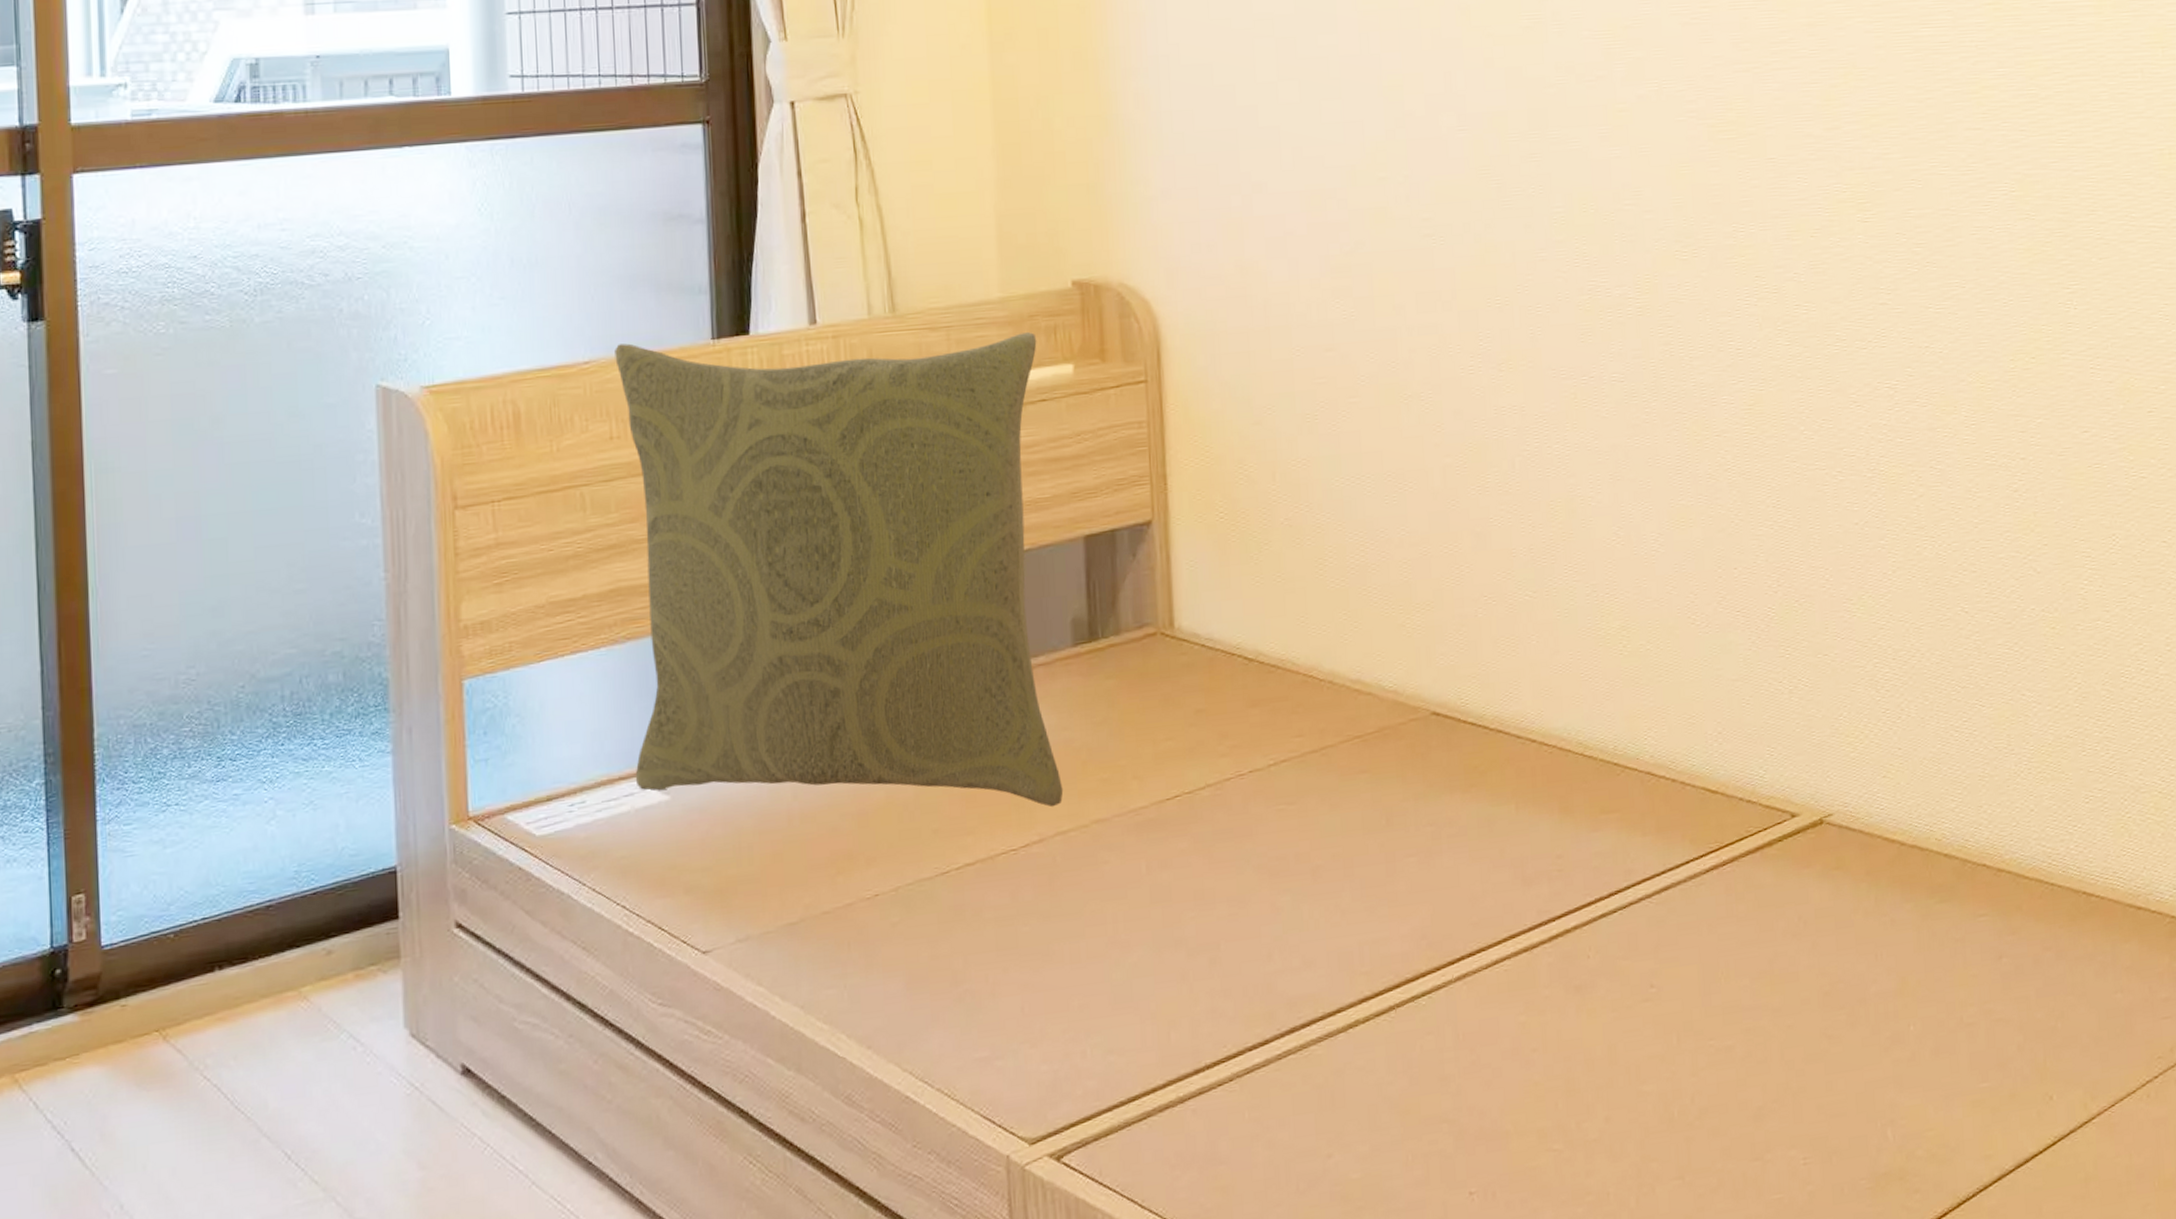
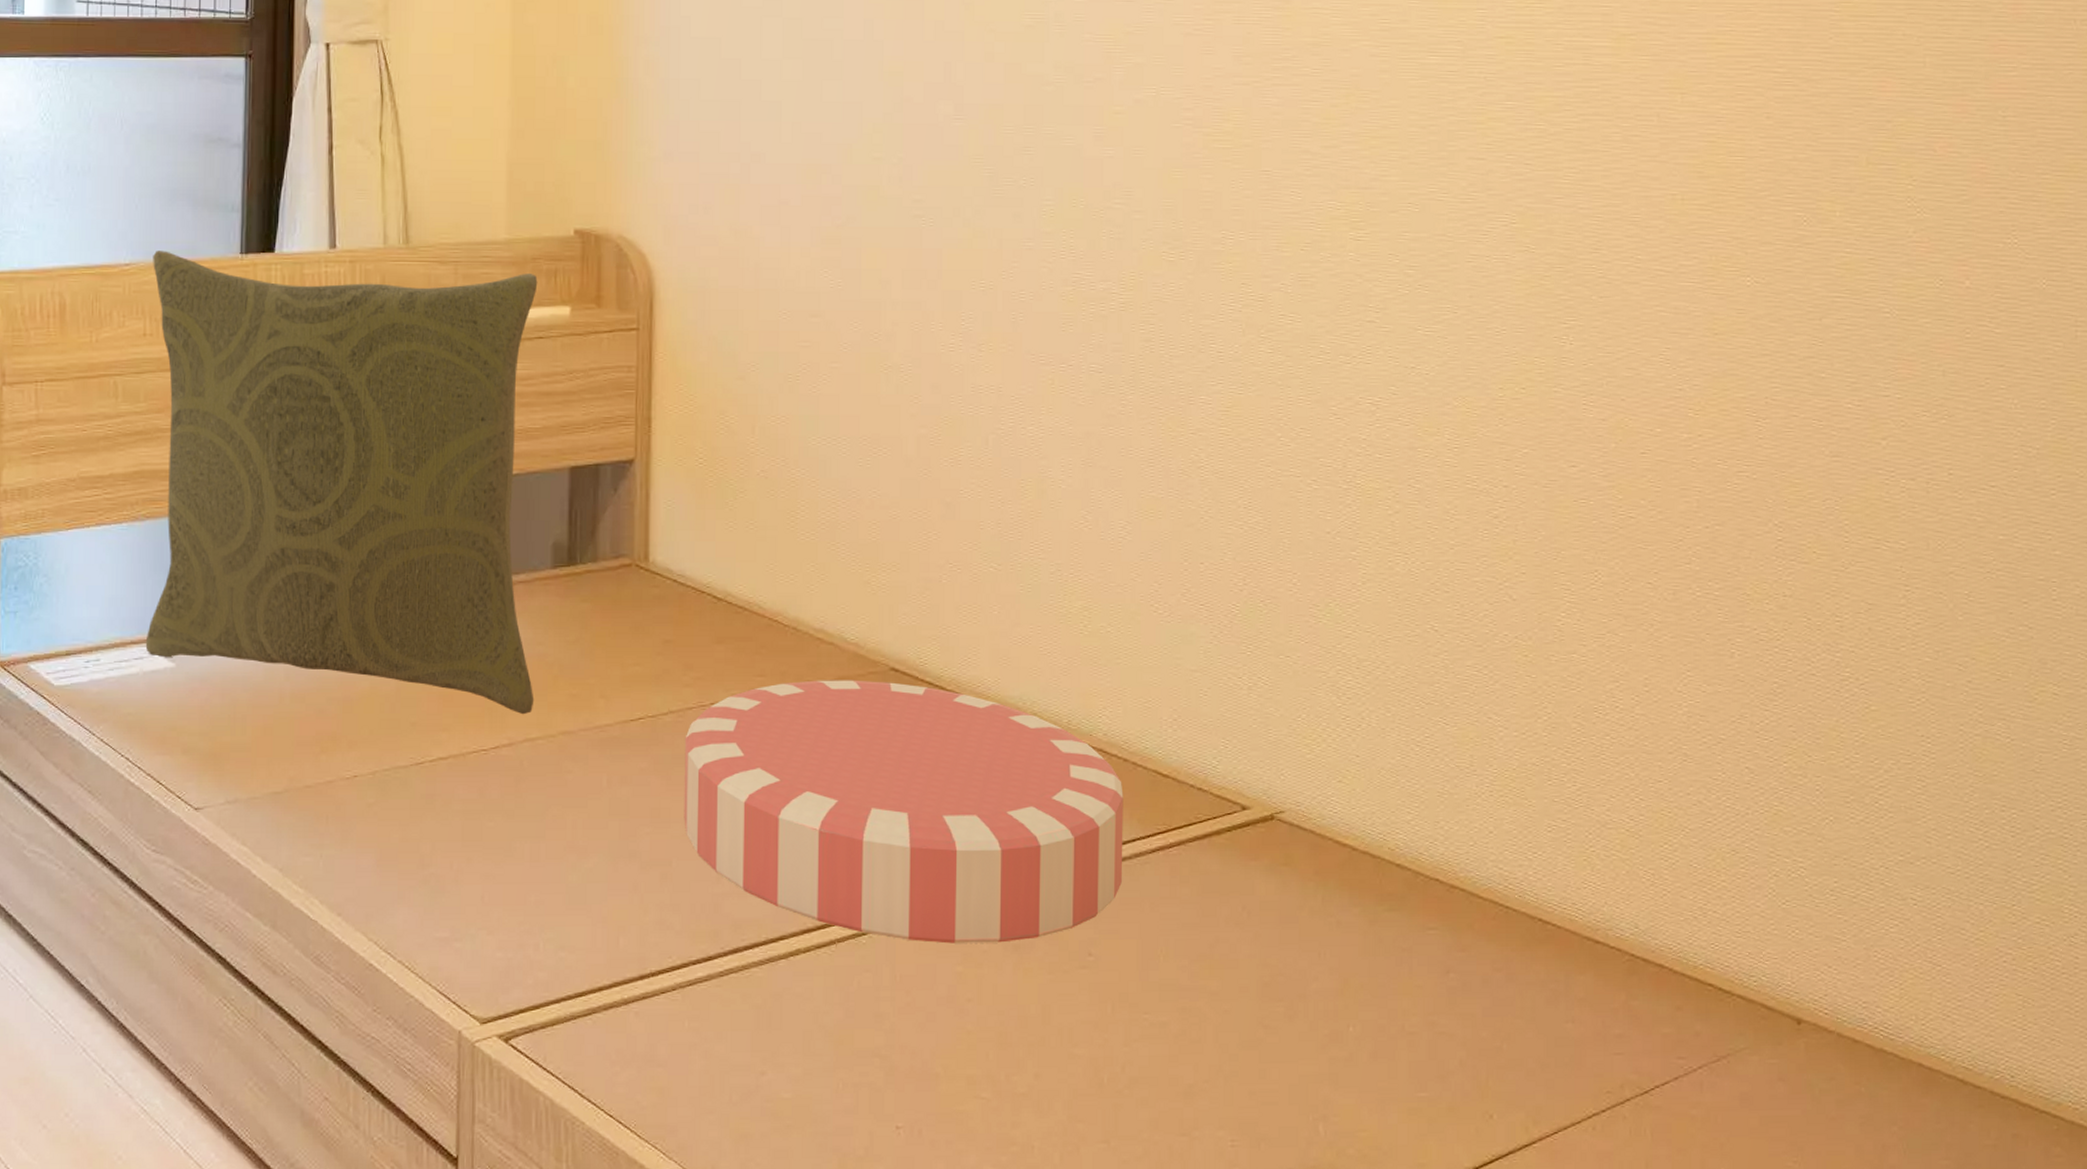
cushion: none [1224,727,1678,996] -> present [684,680,1124,944]

